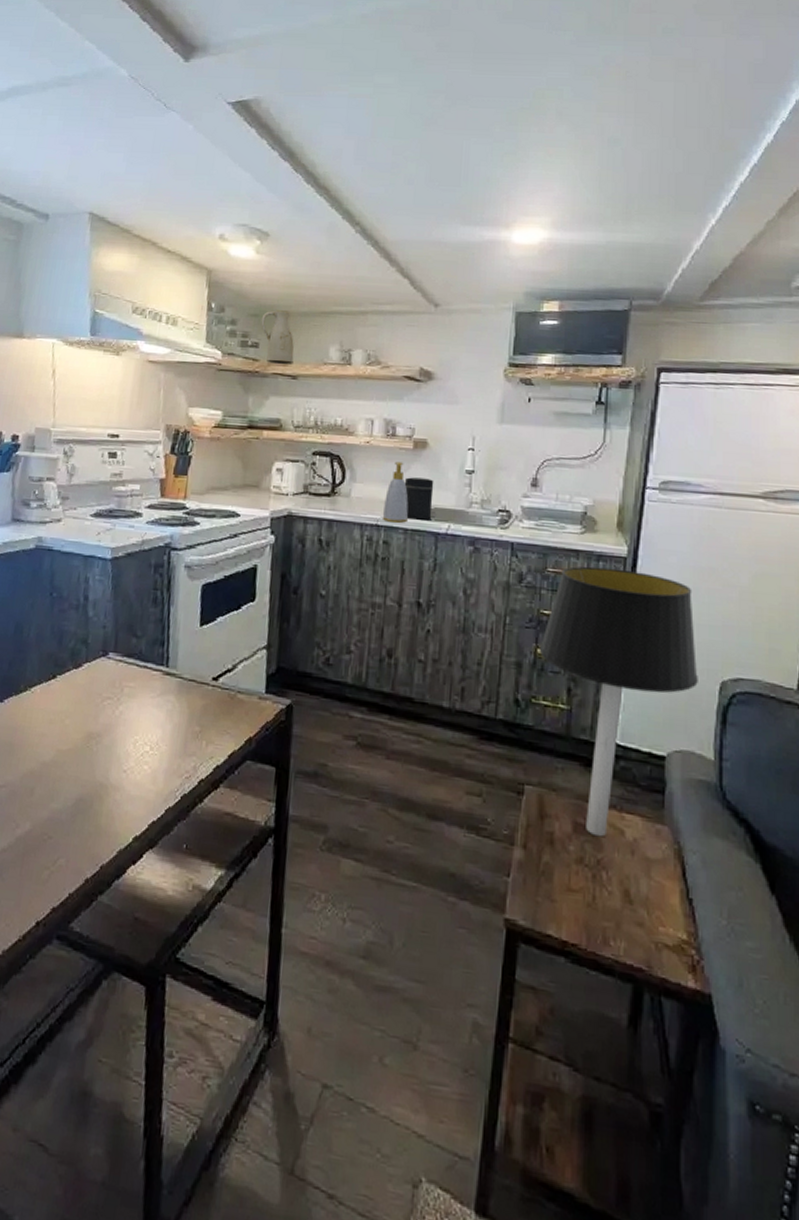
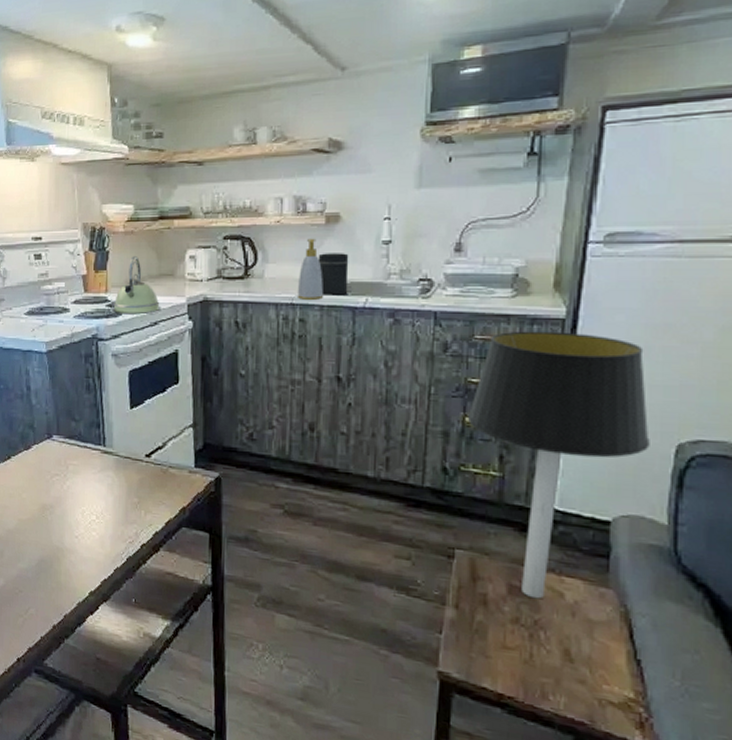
kettle: none [190,464,242,525] -> present [113,256,160,315]
ceramic pitcher: present [261,310,294,364] -> none [163,96,199,152]

